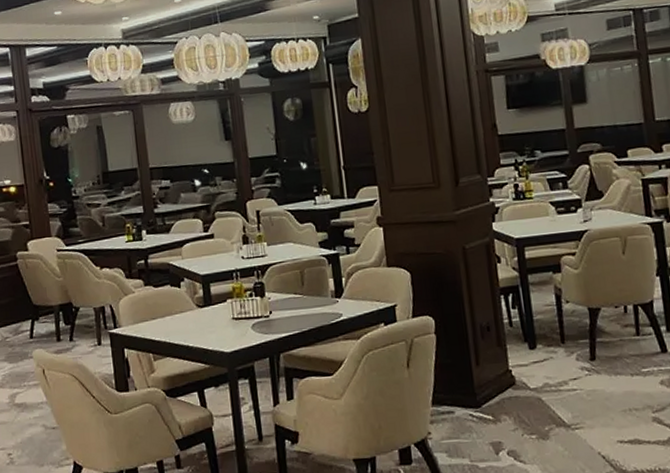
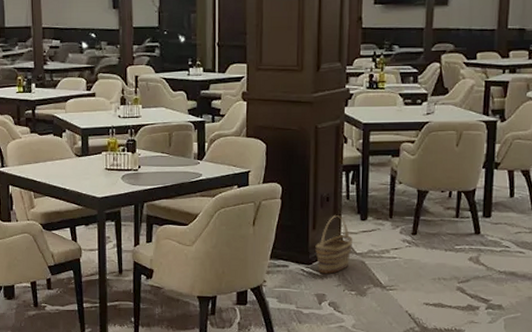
basket: none [482,346,525,418] -> present [315,215,352,274]

